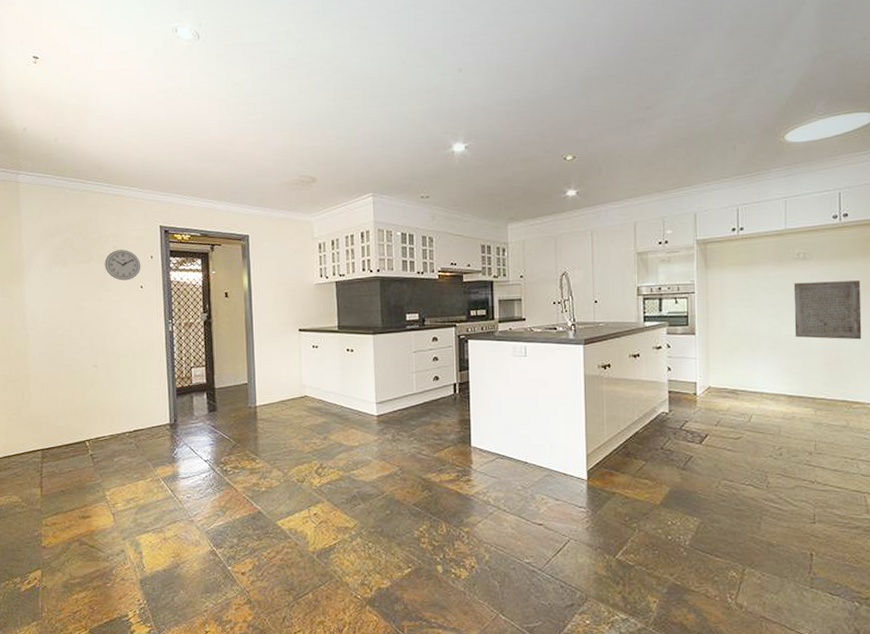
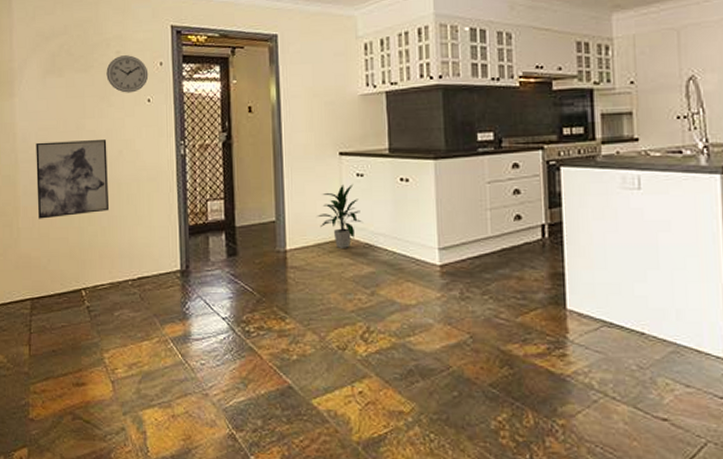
wall art: none [44,319,108,384] -> present [36,140,109,219]
indoor plant: none [281,354,318,404] -> present [317,184,364,248]

